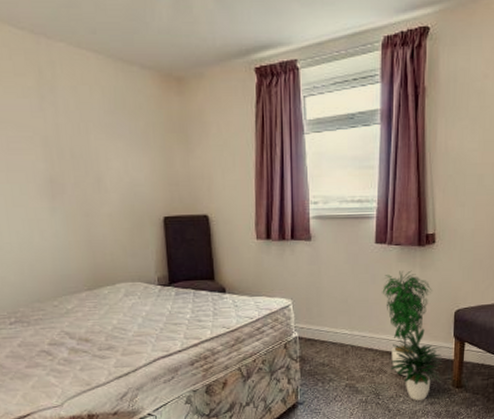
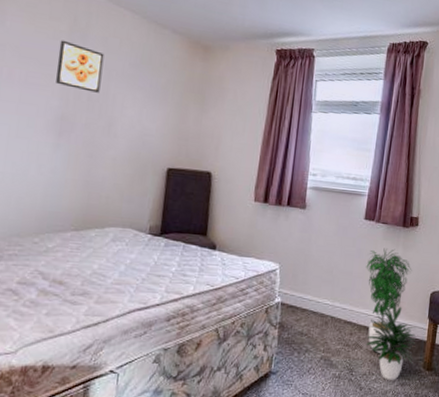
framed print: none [30,97,81,149] -> present [56,40,105,93]

